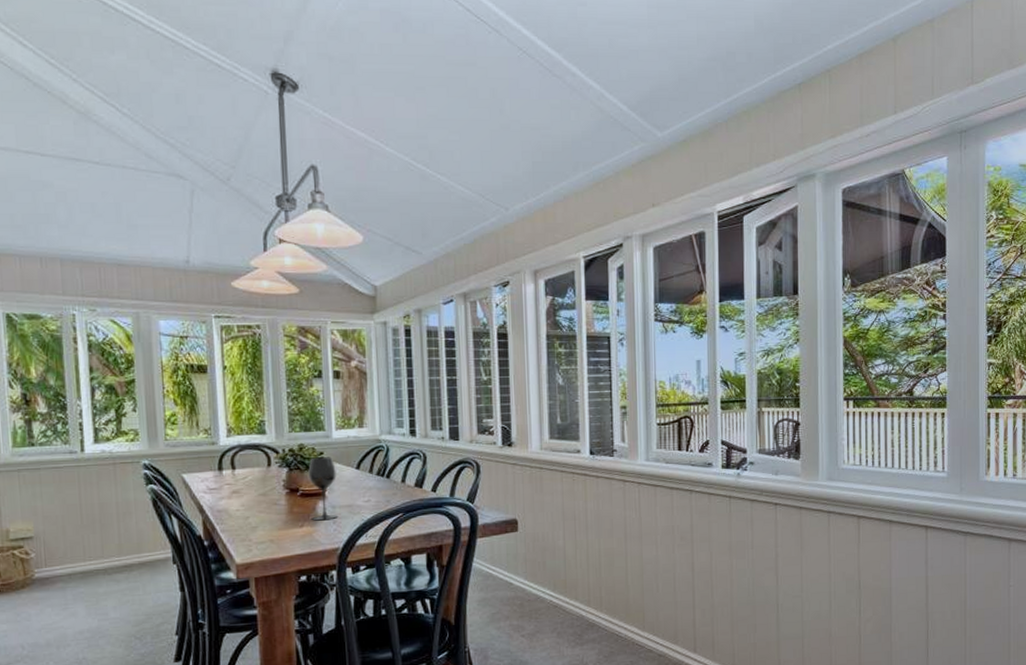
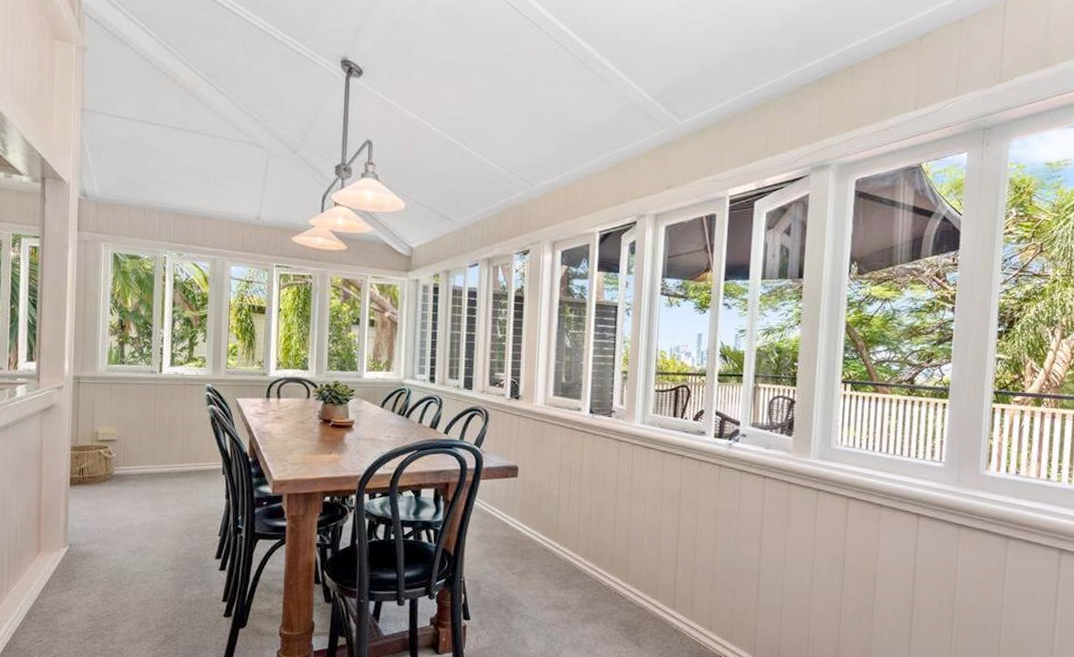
wineglass: present [308,457,339,521] -> none [340,394,364,450]

